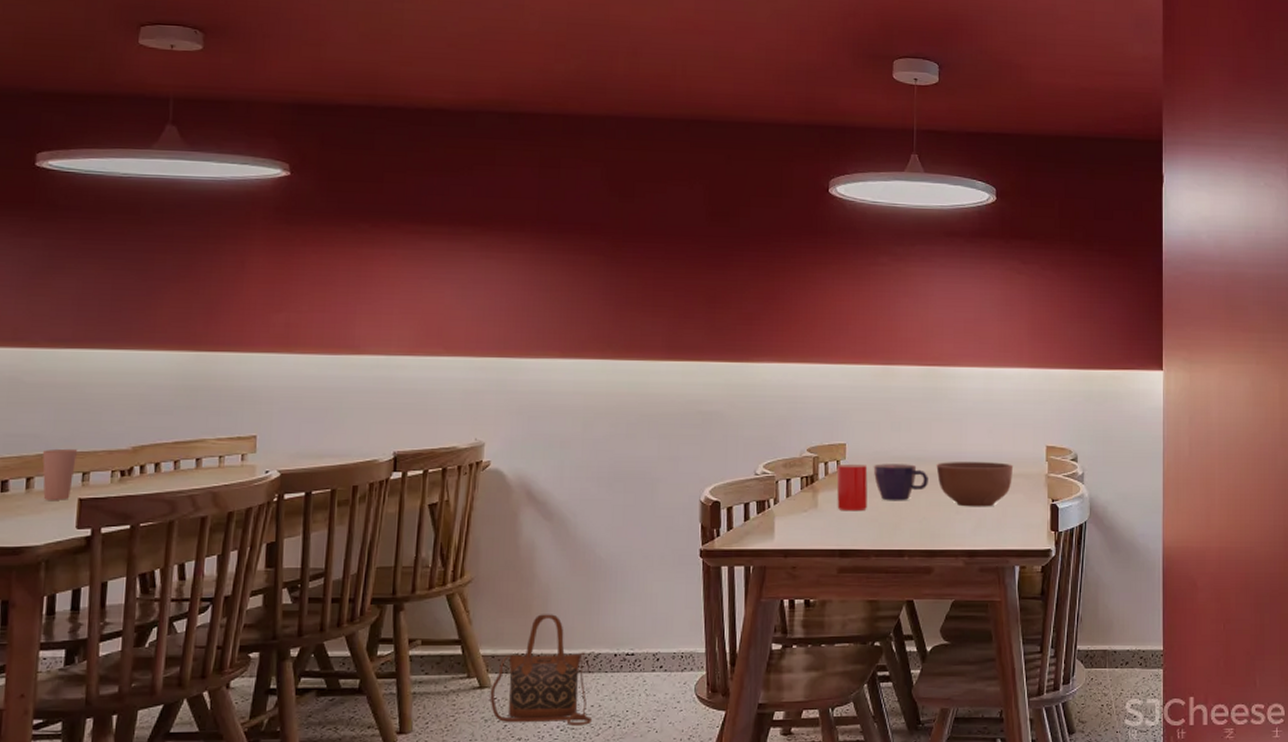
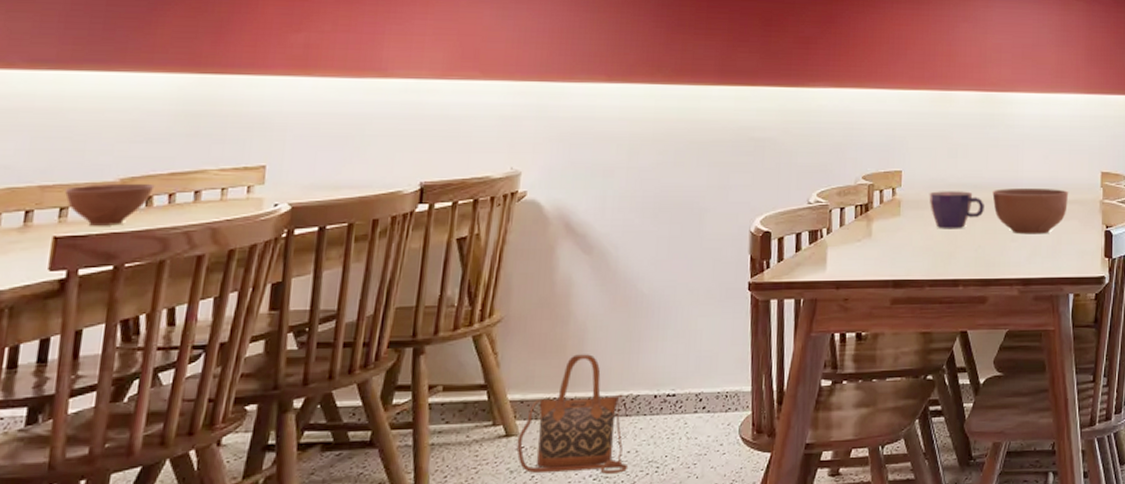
cup: present [42,448,78,500] -> none [11,181,56,239]
bowl: none [85,451,162,489] -> present [64,183,155,226]
cup: present [836,463,868,512] -> none [891,191,924,241]

